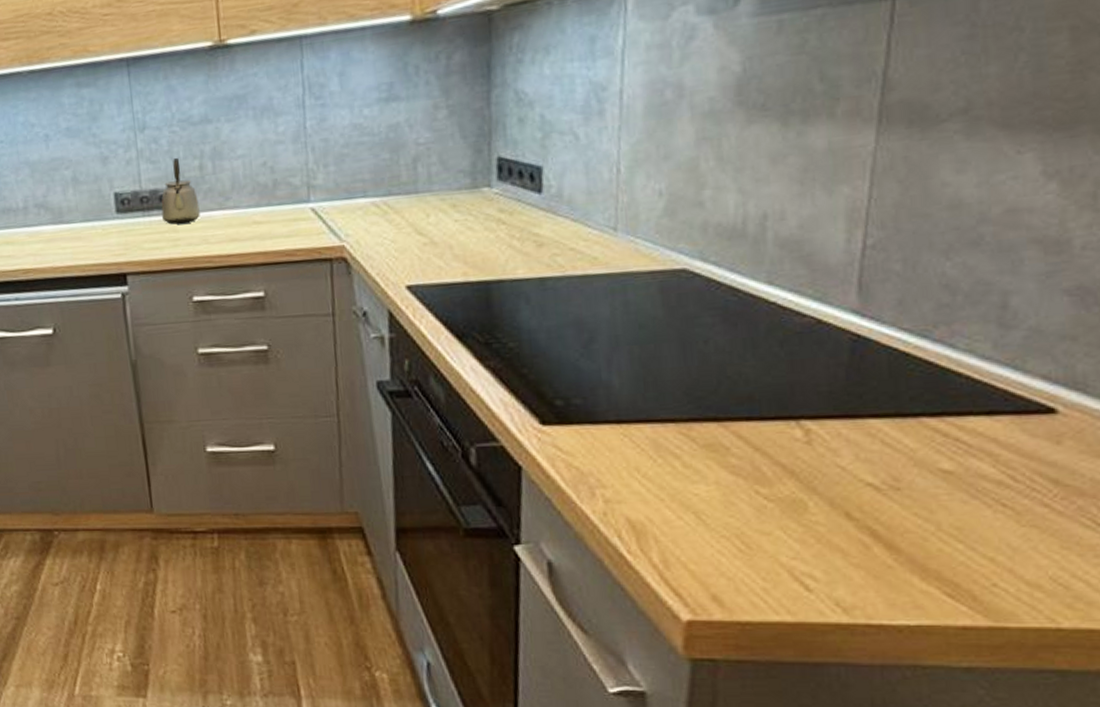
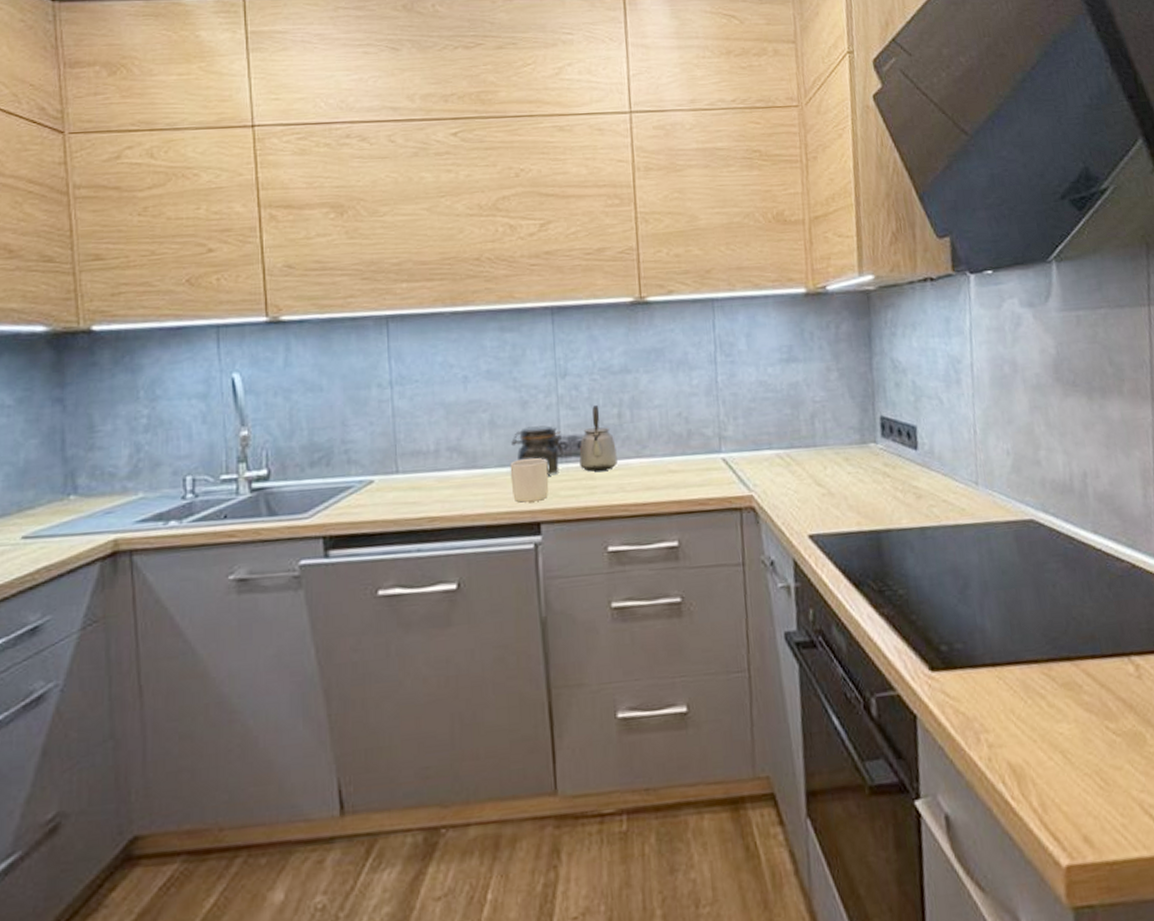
jar: none [94,180,146,228] -> present [511,425,564,474]
mug: none [94,212,133,255] -> present [510,457,549,503]

